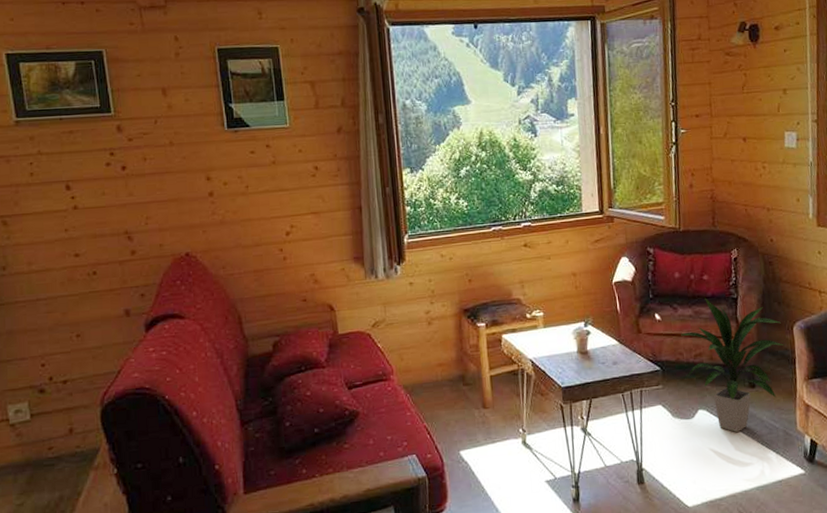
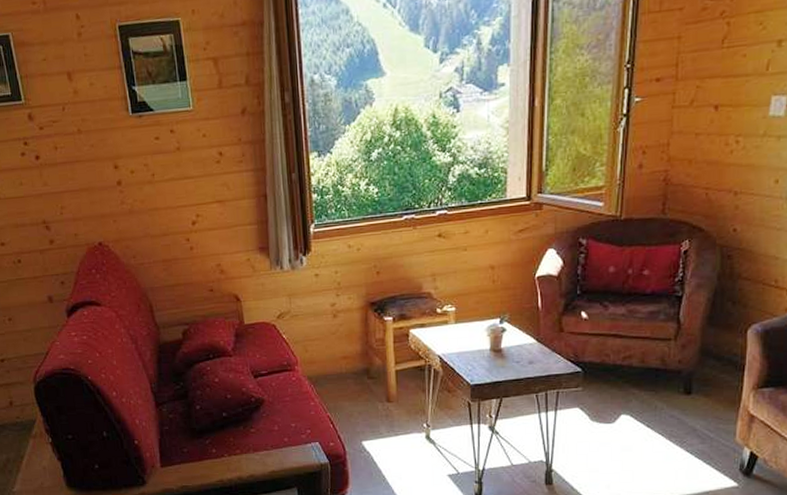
indoor plant: present [681,297,784,433] -> none [609,295,734,441]

